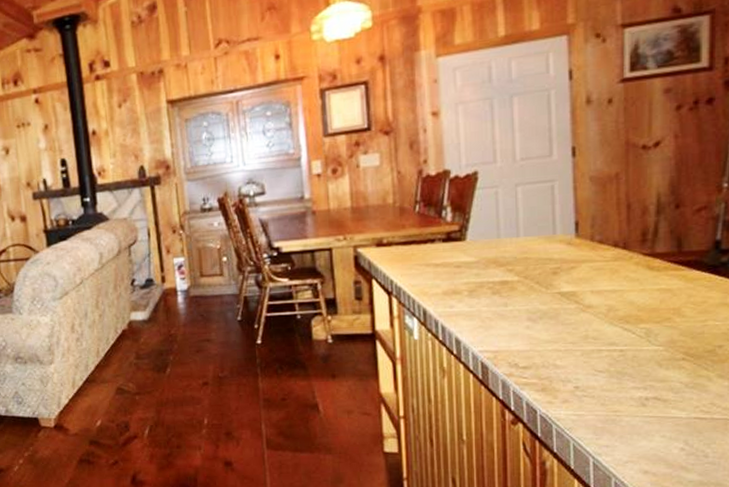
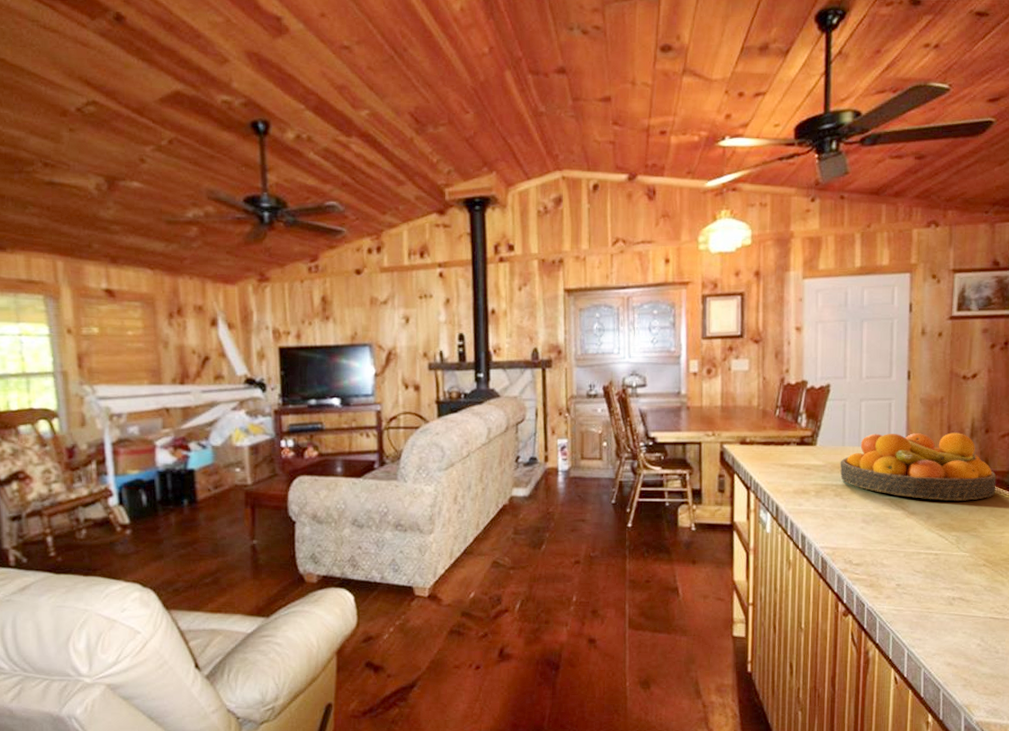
fruit bowl: none [495,211,693,290] -> present [840,432,997,501]

